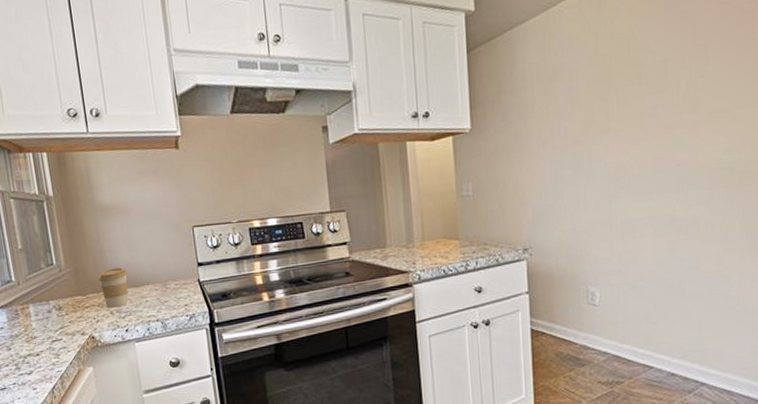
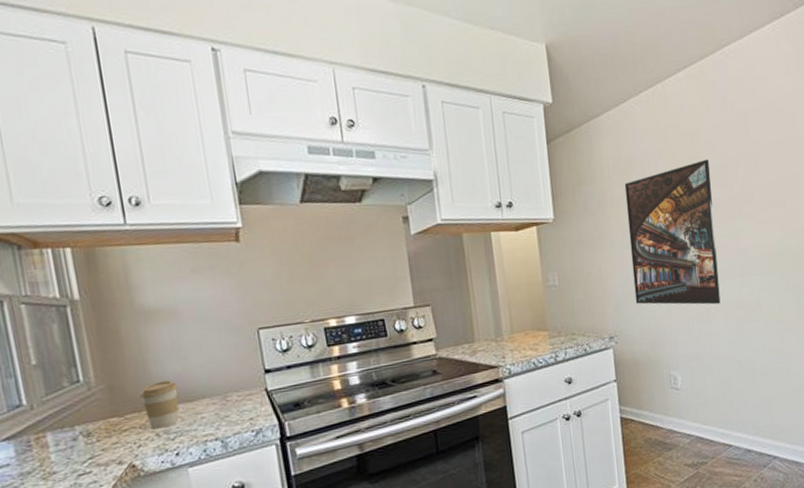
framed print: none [548,64,650,220] -> present [624,159,721,305]

